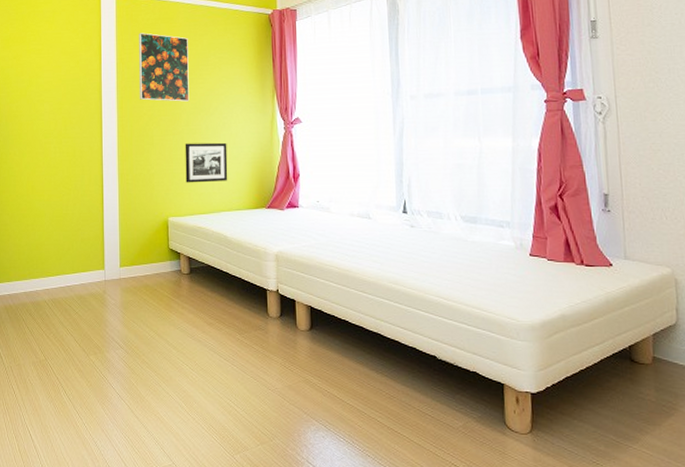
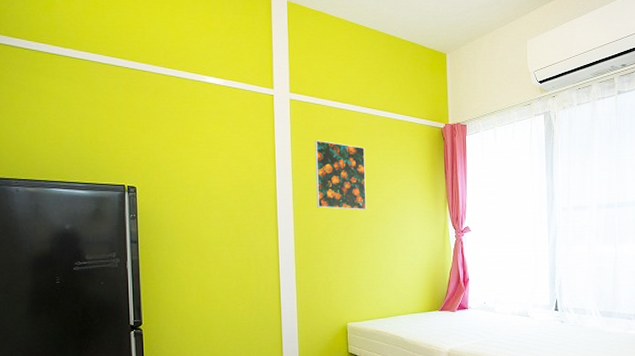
picture frame: present [185,142,228,183] -> none [362,250,404,289]

